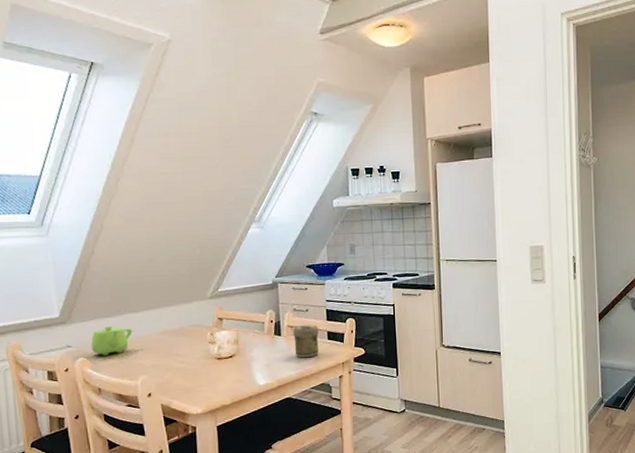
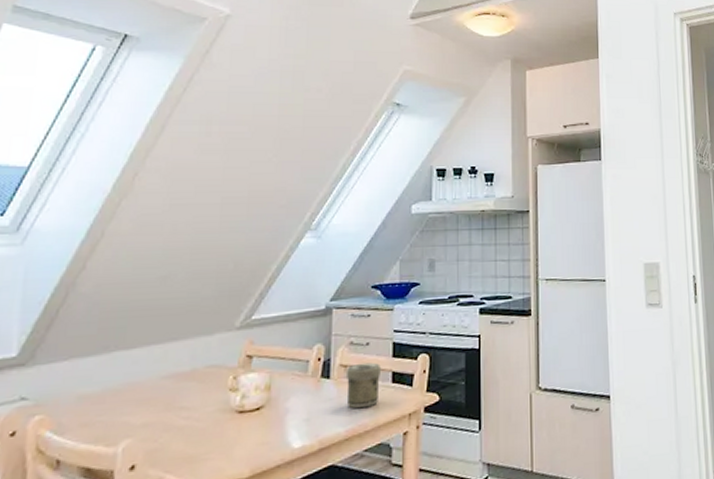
teapot: present [91,326,133,356] -> none [56,368,123,412]

